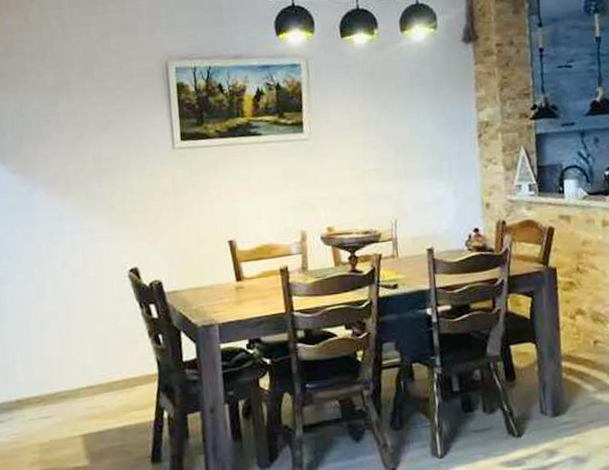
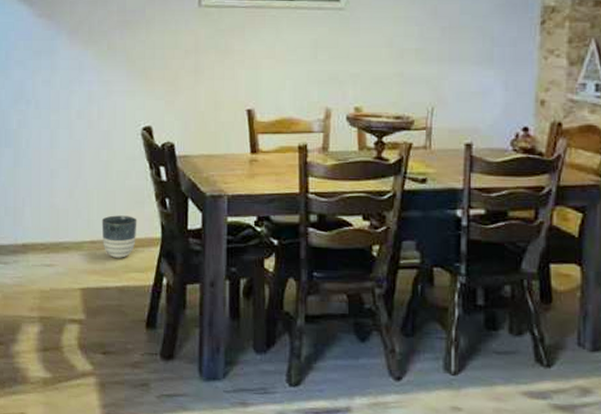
planter: none [96,356,133,400] -> present [101,215,137,258]

